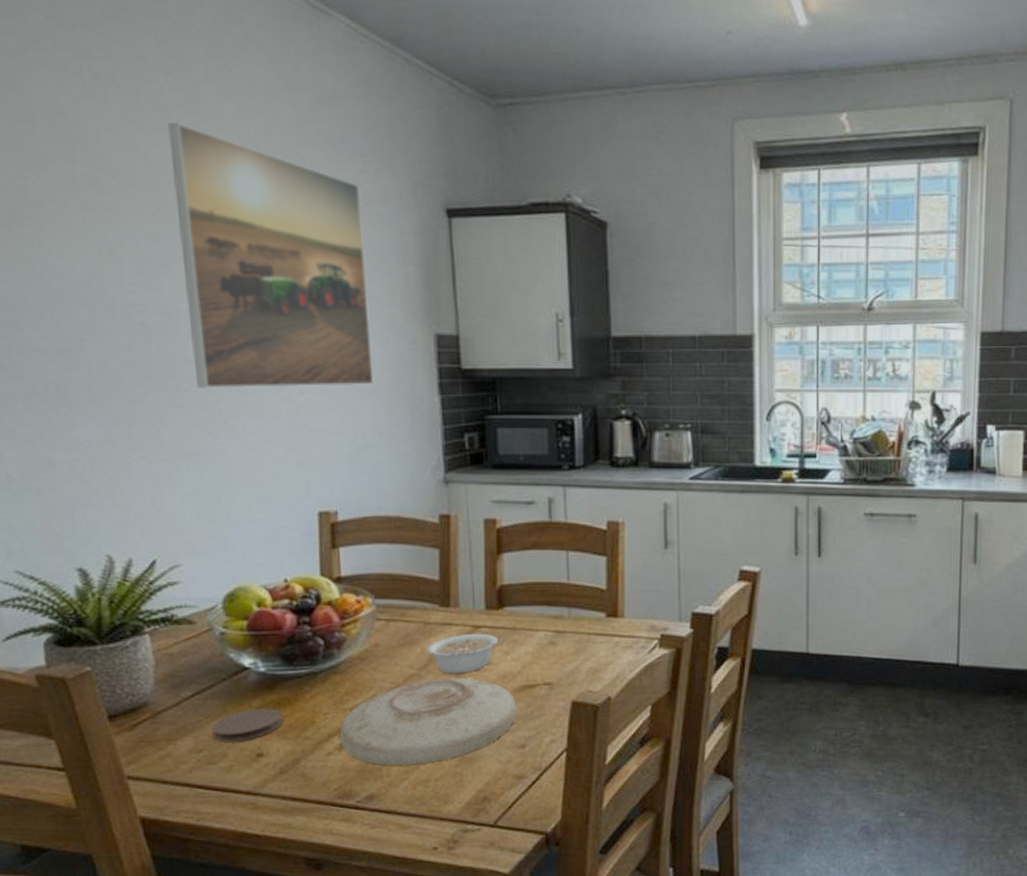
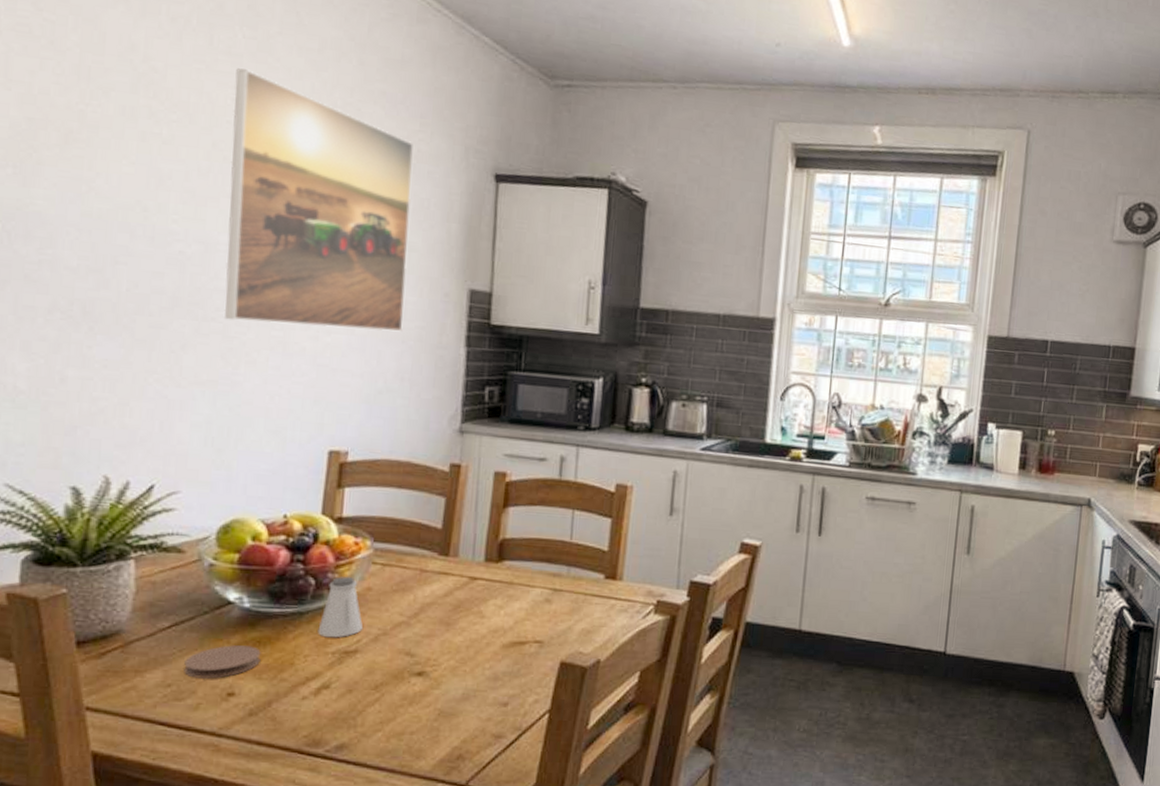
saltshaker: none [333,635,377,695] -> present [318,577,364,638]
plate: present [340,678,517,765] -> none [318,628,504,716]
legume: present [427,633,507,674] -> none [420,584,503,625]

